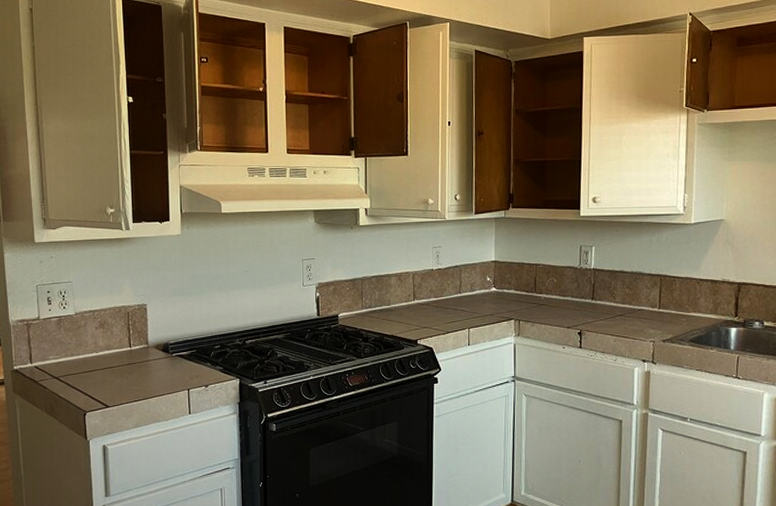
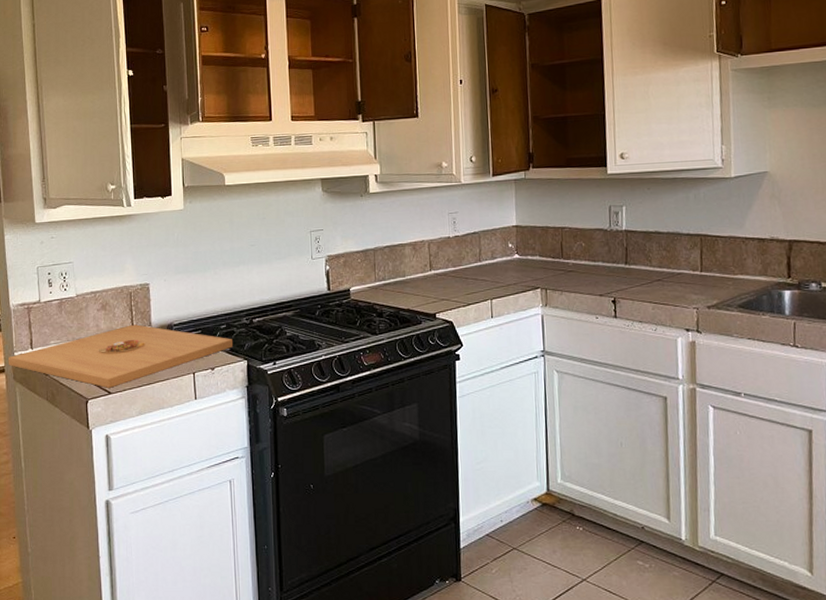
platter: none [8,343,227,402] -> present [9,324,234,388]

